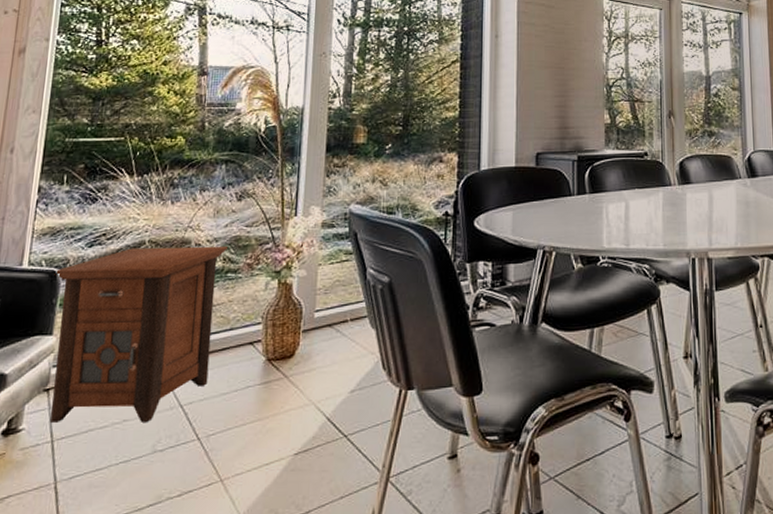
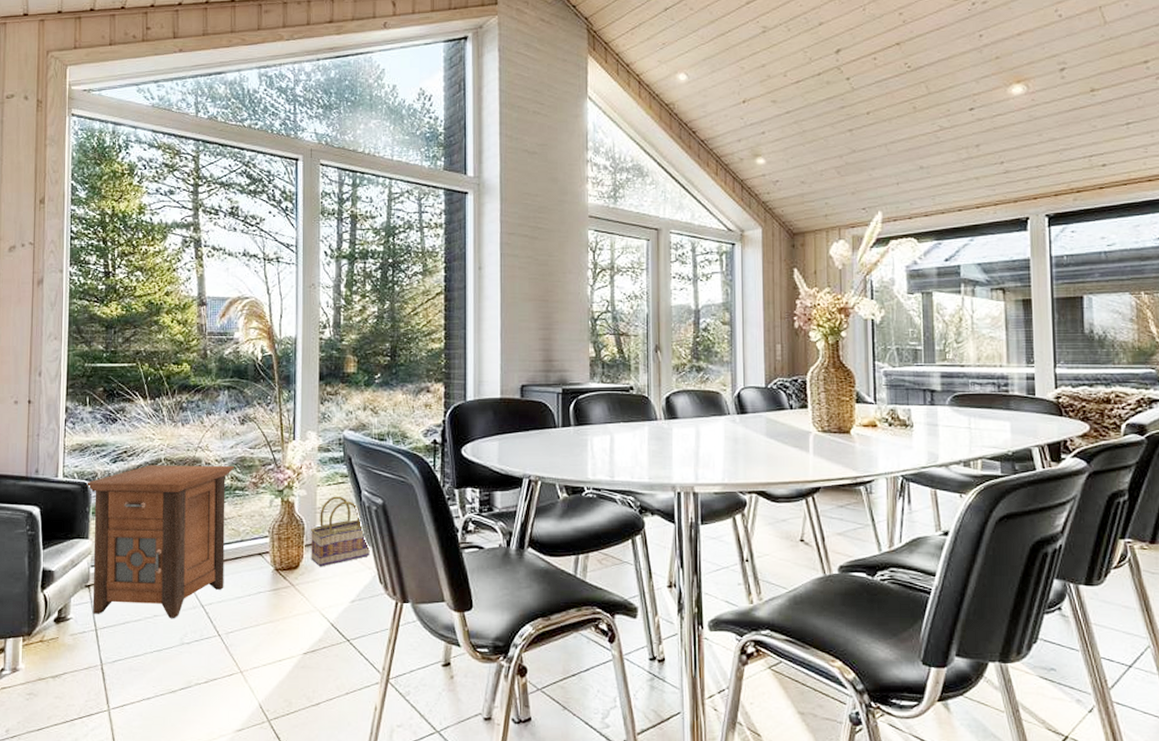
basket: none [308,275,373,355] -> present [310,496,370,567]

